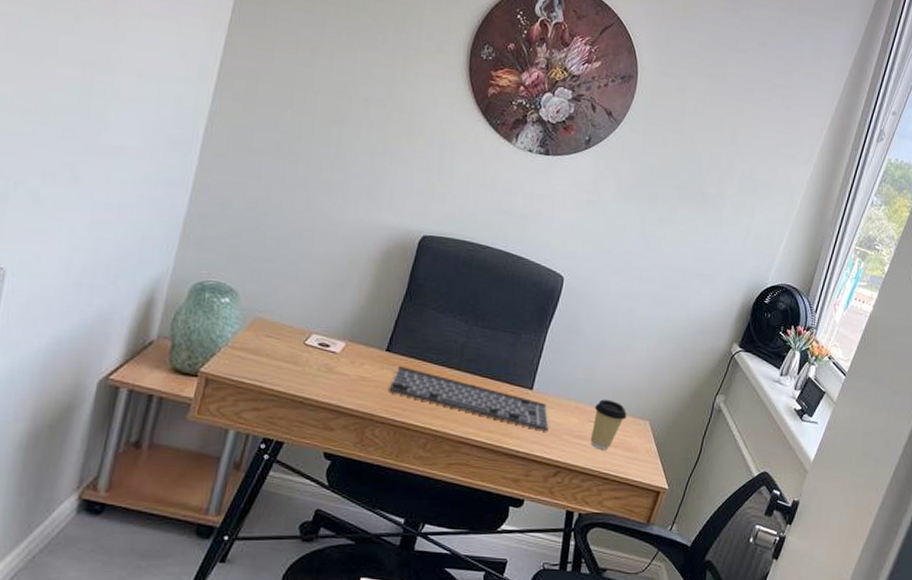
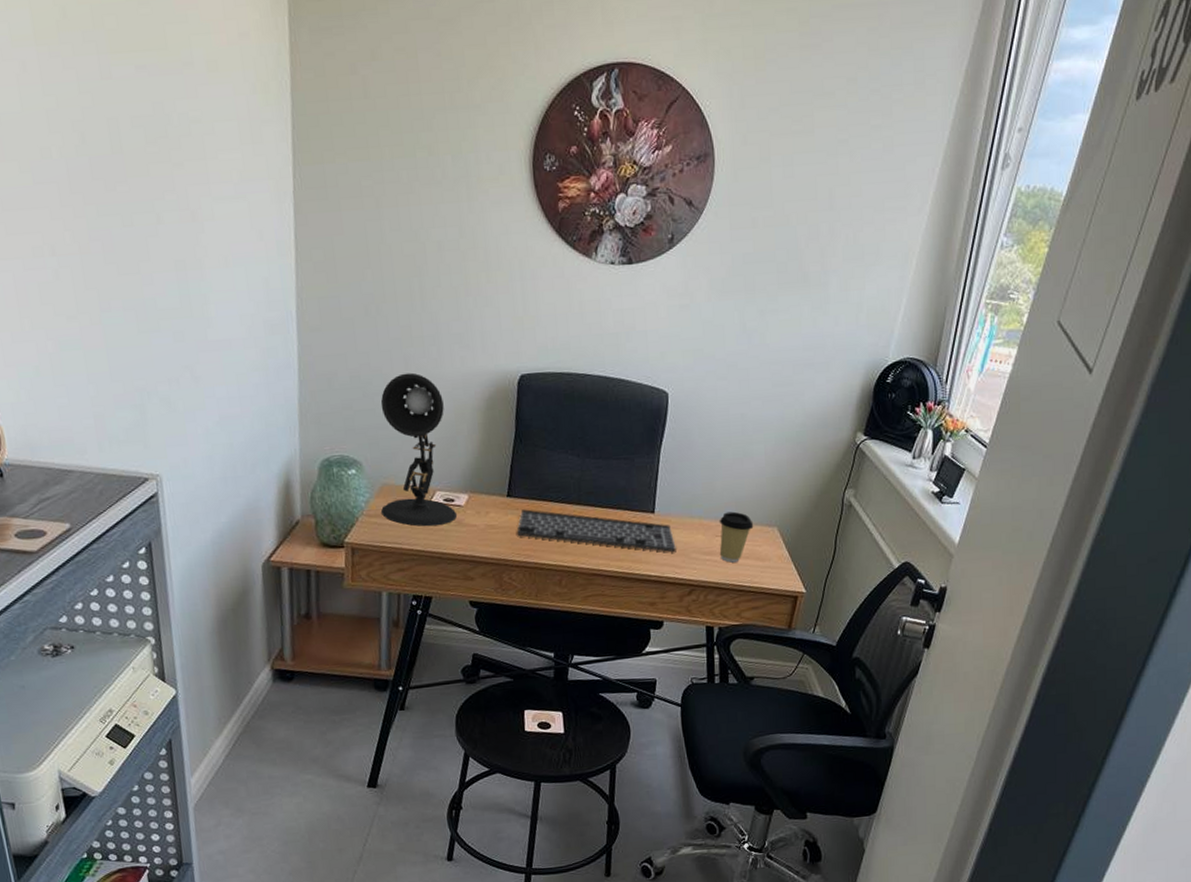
desk lamp: none [248,212,339,370] -> present [380,372,458,527]

